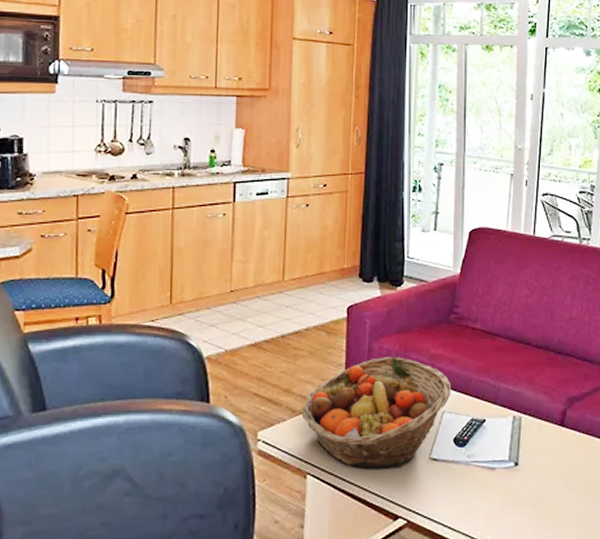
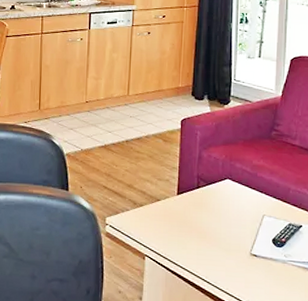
fruit basket: present [301,357,452,468] -> none [141,164,272,259]

